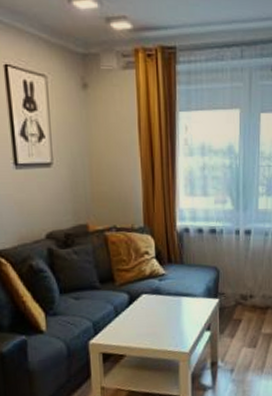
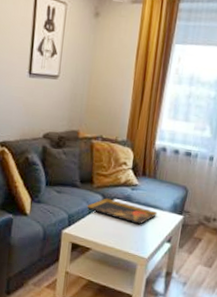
decorative tray: none [112,295,191,318] -> present [87,198,158,225]

